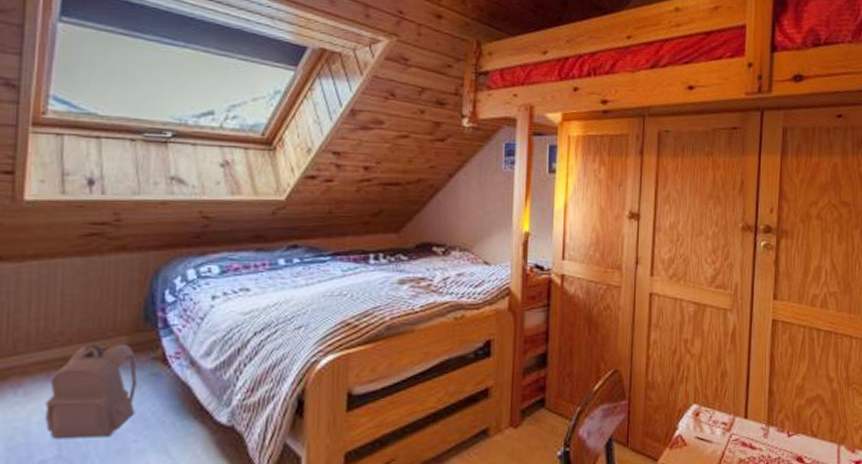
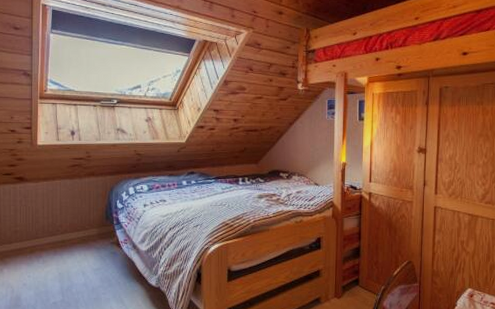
backpack: present [44,343,137,438] -> none [54,233,103,290]

